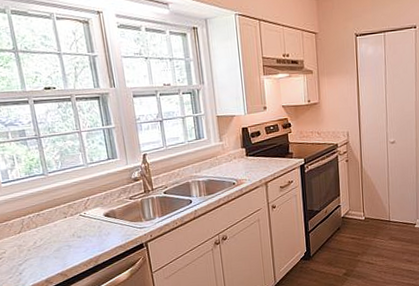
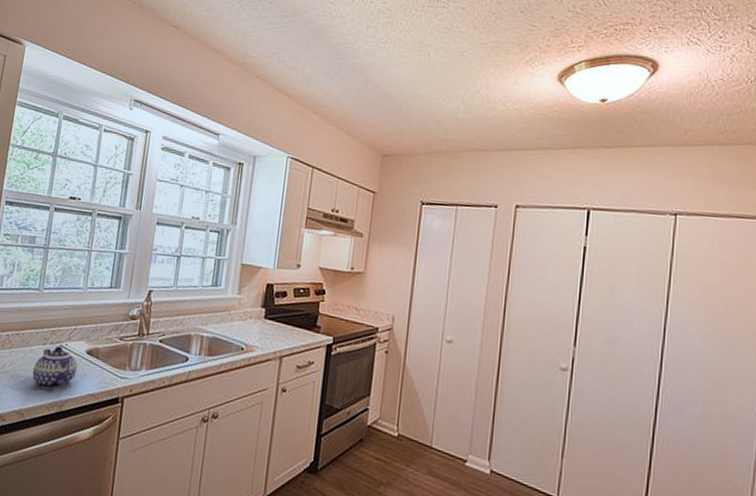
teapot: none [61,216,101,251] -> present [32,346,77,389]

